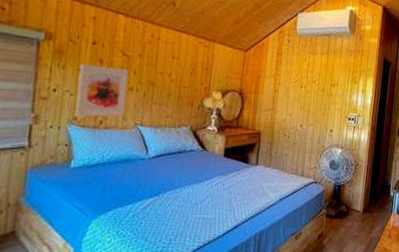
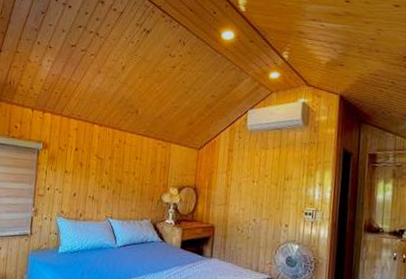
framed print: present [76,64,128,117] -> none [63,167,101,211]

